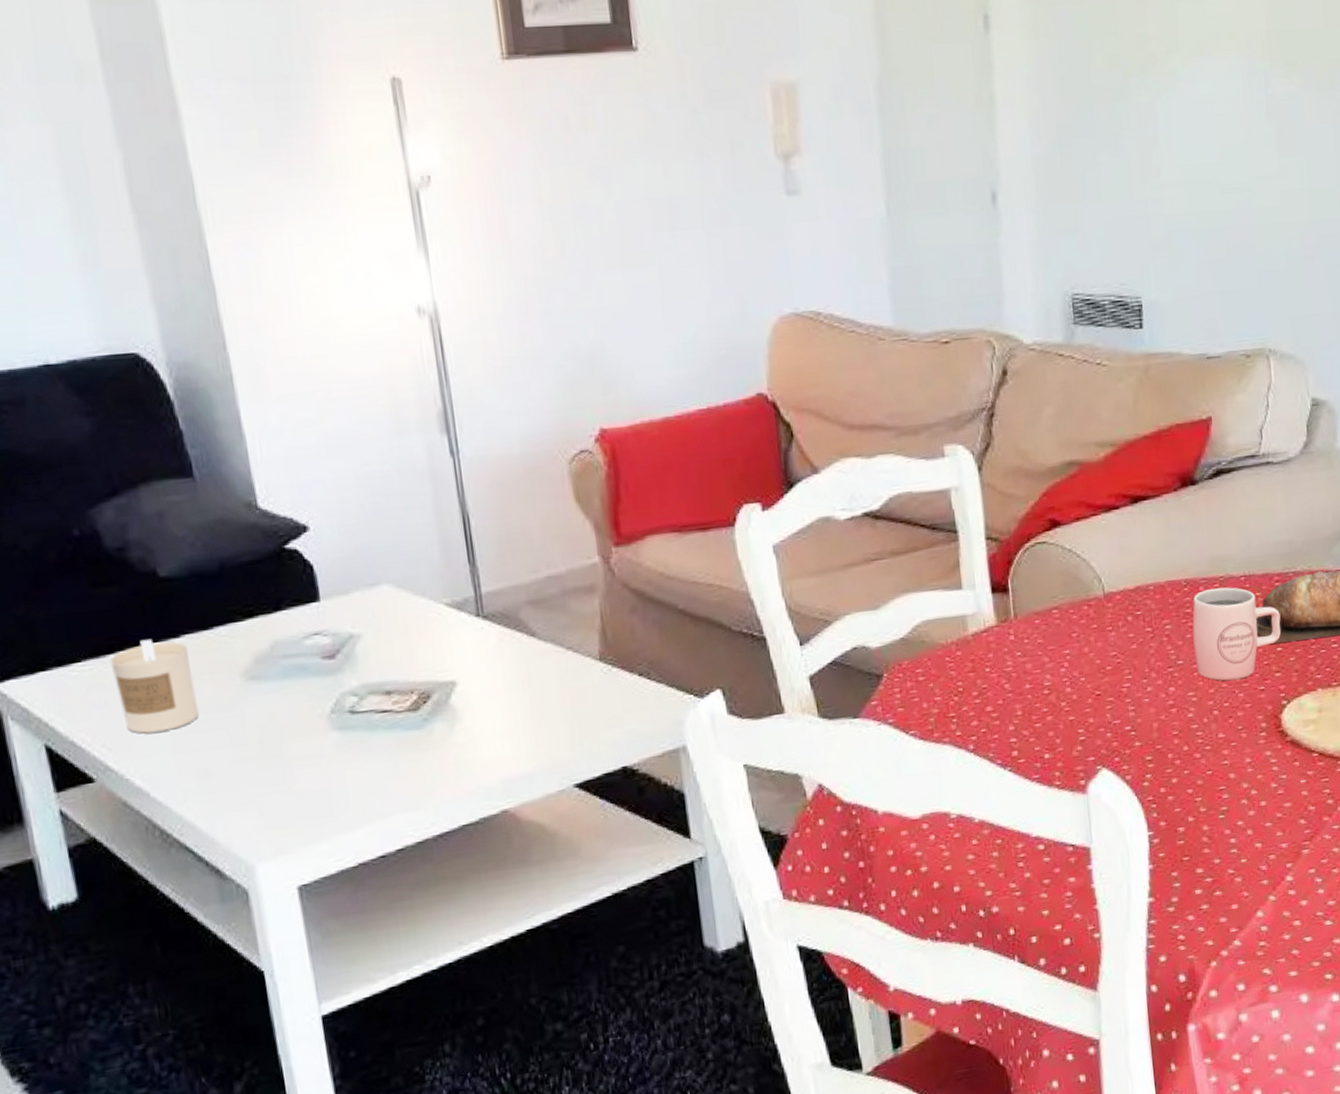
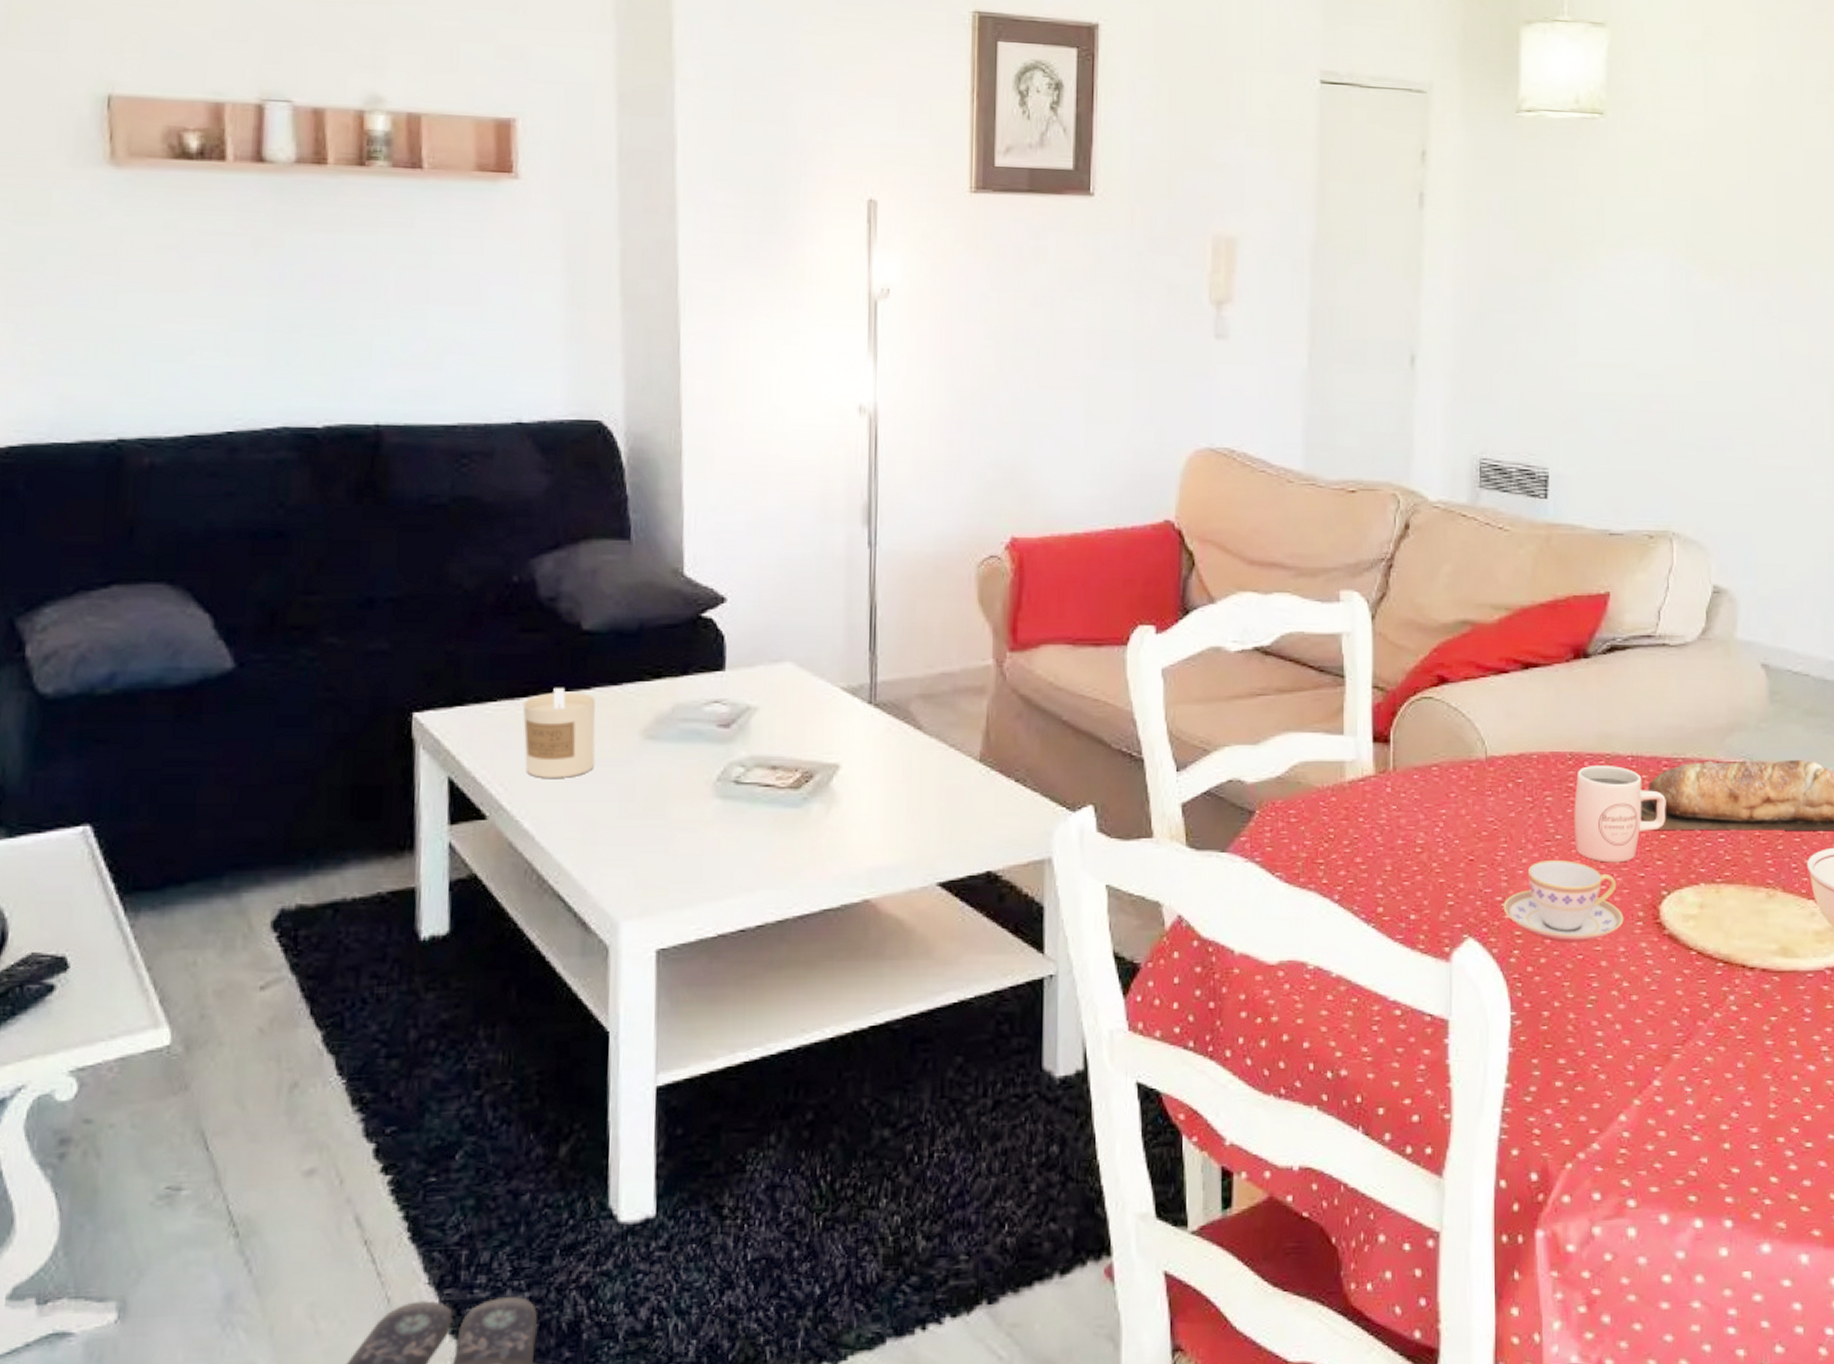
teacup: none [1132,683,1248,761] -> present [1503,860,1624,943]

